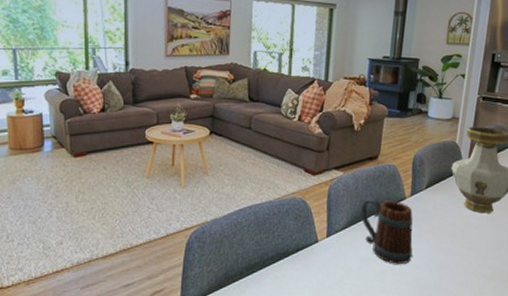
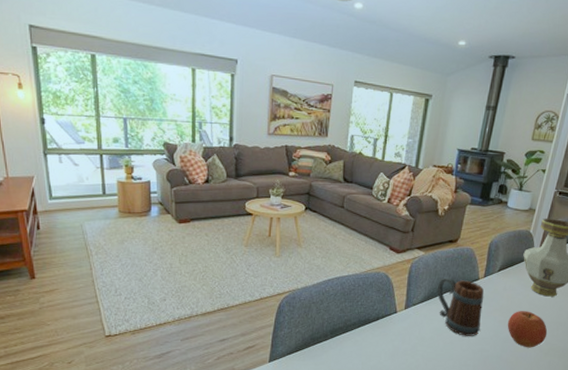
fruit: none [442,231,488,274] -> present [507,311,548,348]

